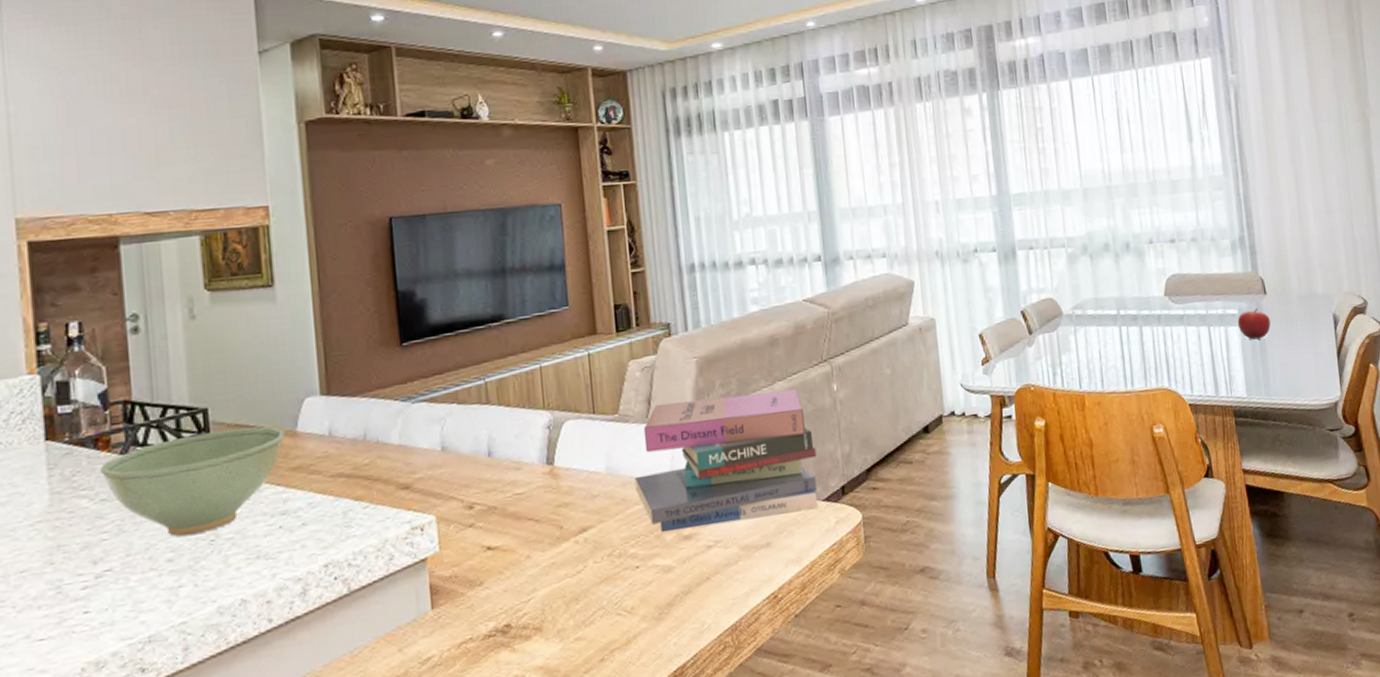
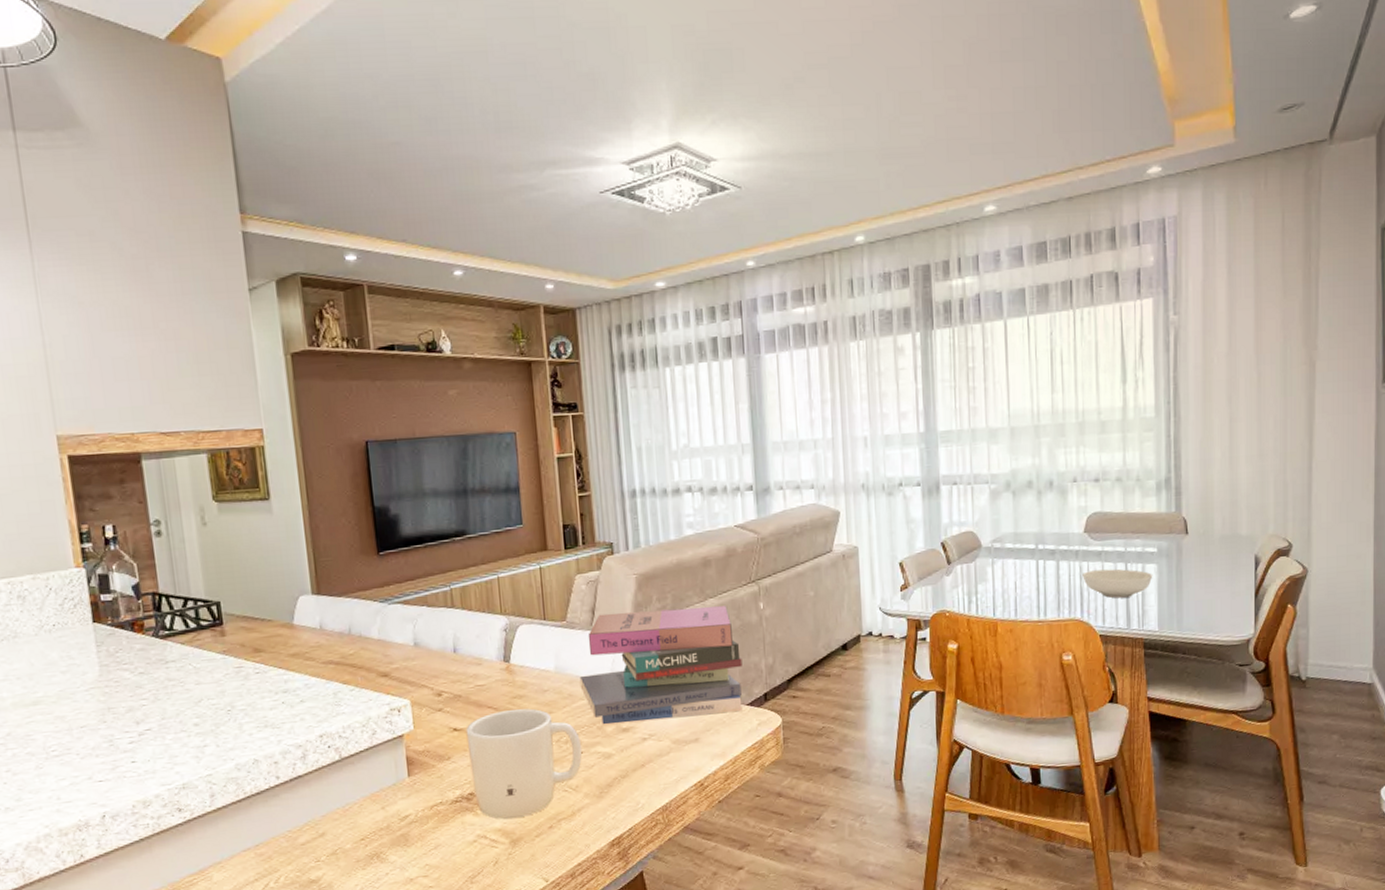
bowl: present [99,426,285,537] -> none [136,618,284,706]
mug: none [501,518,639,655] -> present [466,708,583,819]
bowl: none [1166,333,1237,364] -> present [1082,569,1153,598]
fruit: present [1237,308,1271,340] -> none [1155,547,1189,577]

